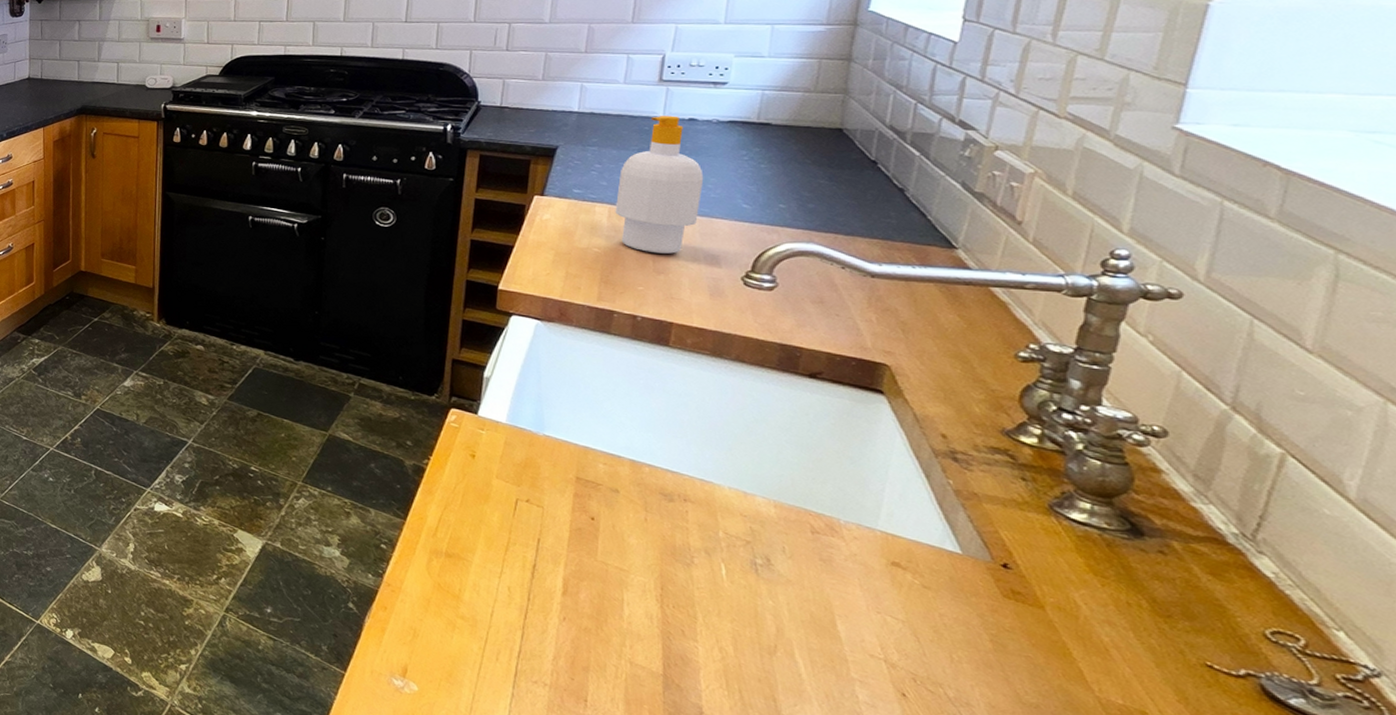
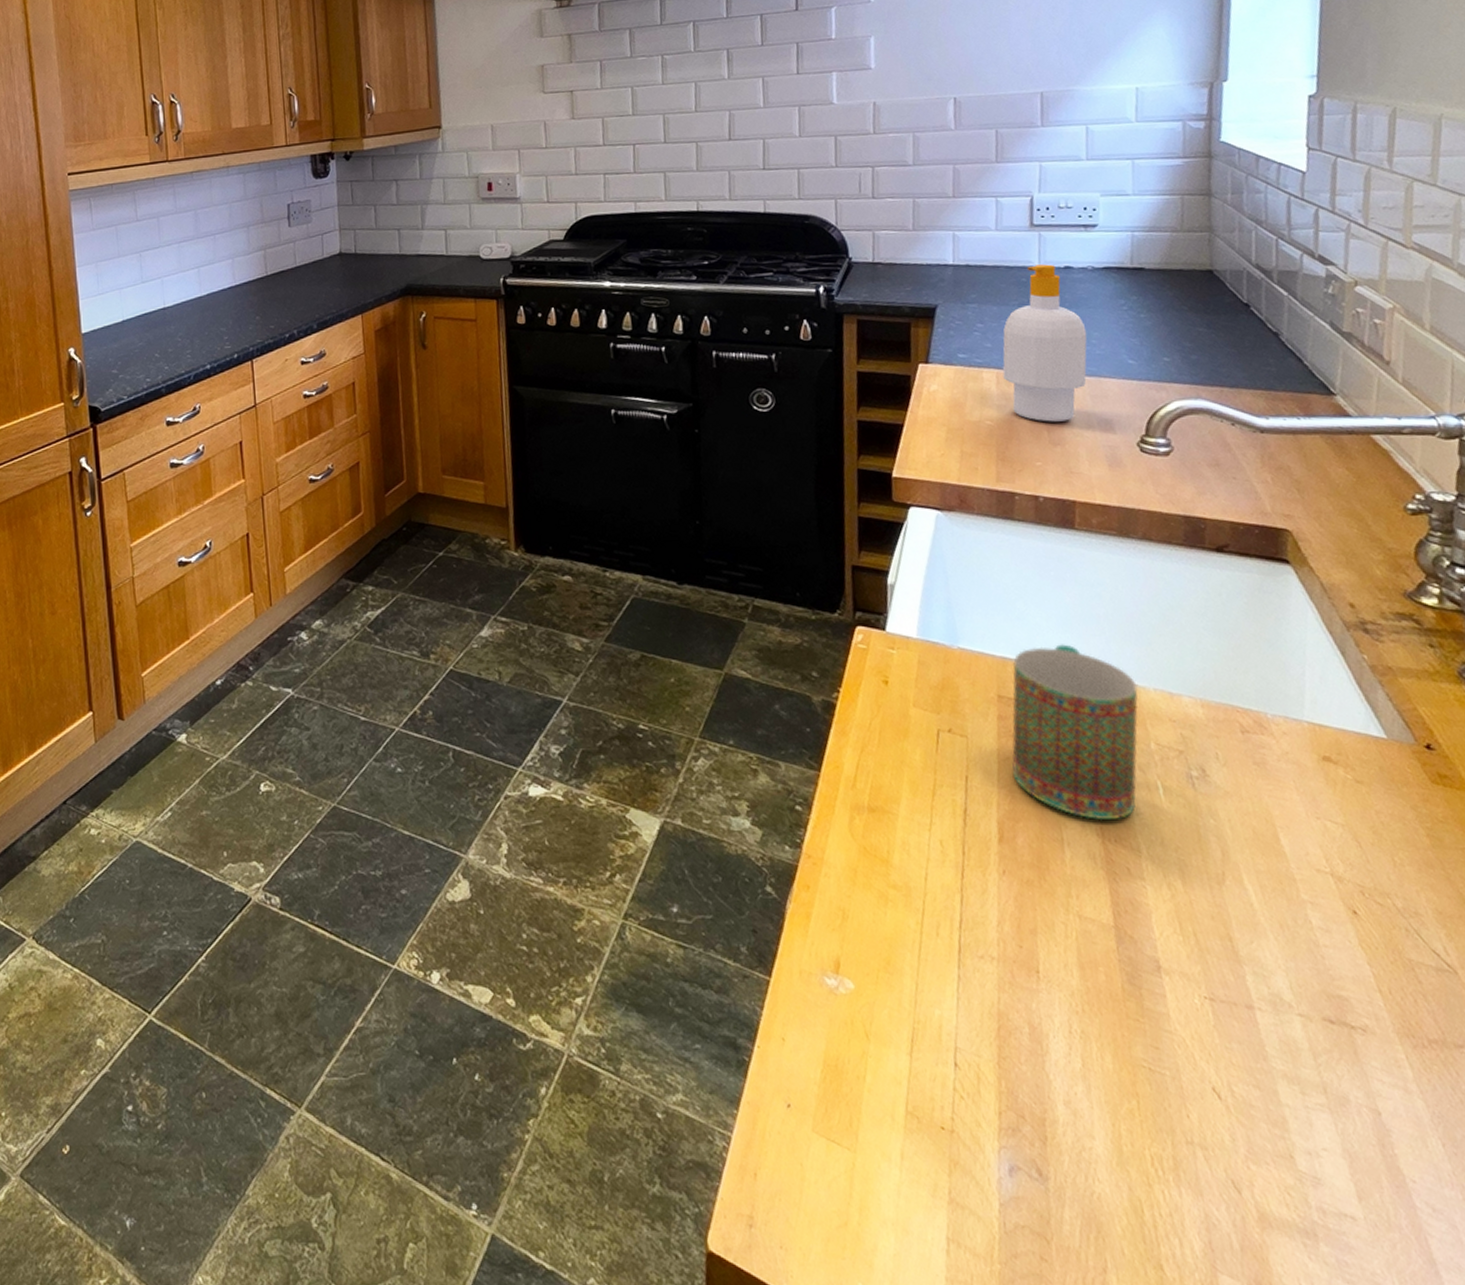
mug: none [582,441,713,590] -> present [1011,644,1139,821]

